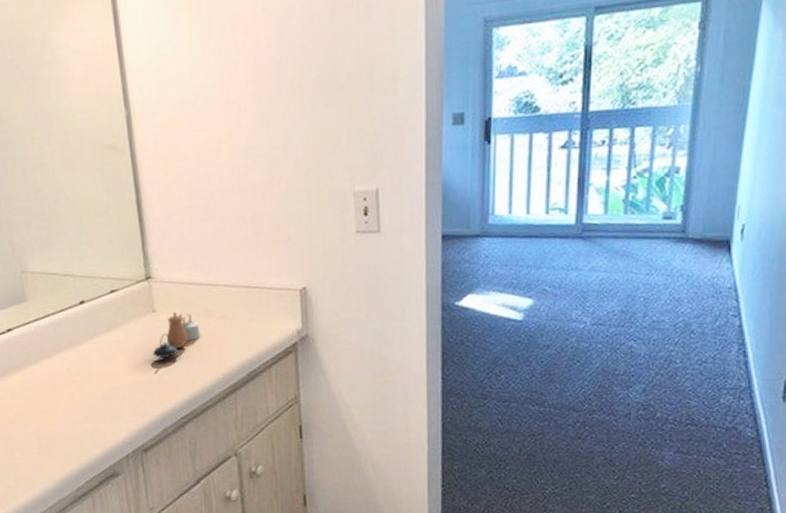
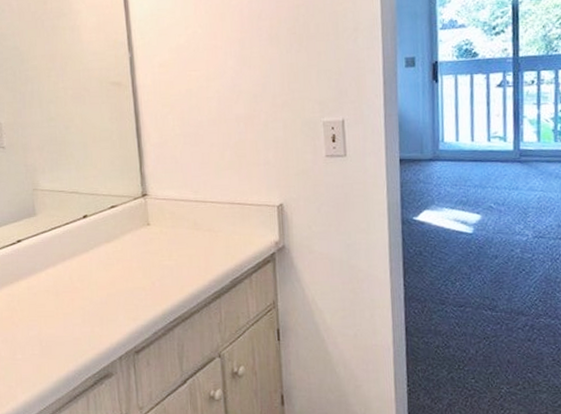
teapot: present [152,311,201,358] -> none [146,225,189,266]

